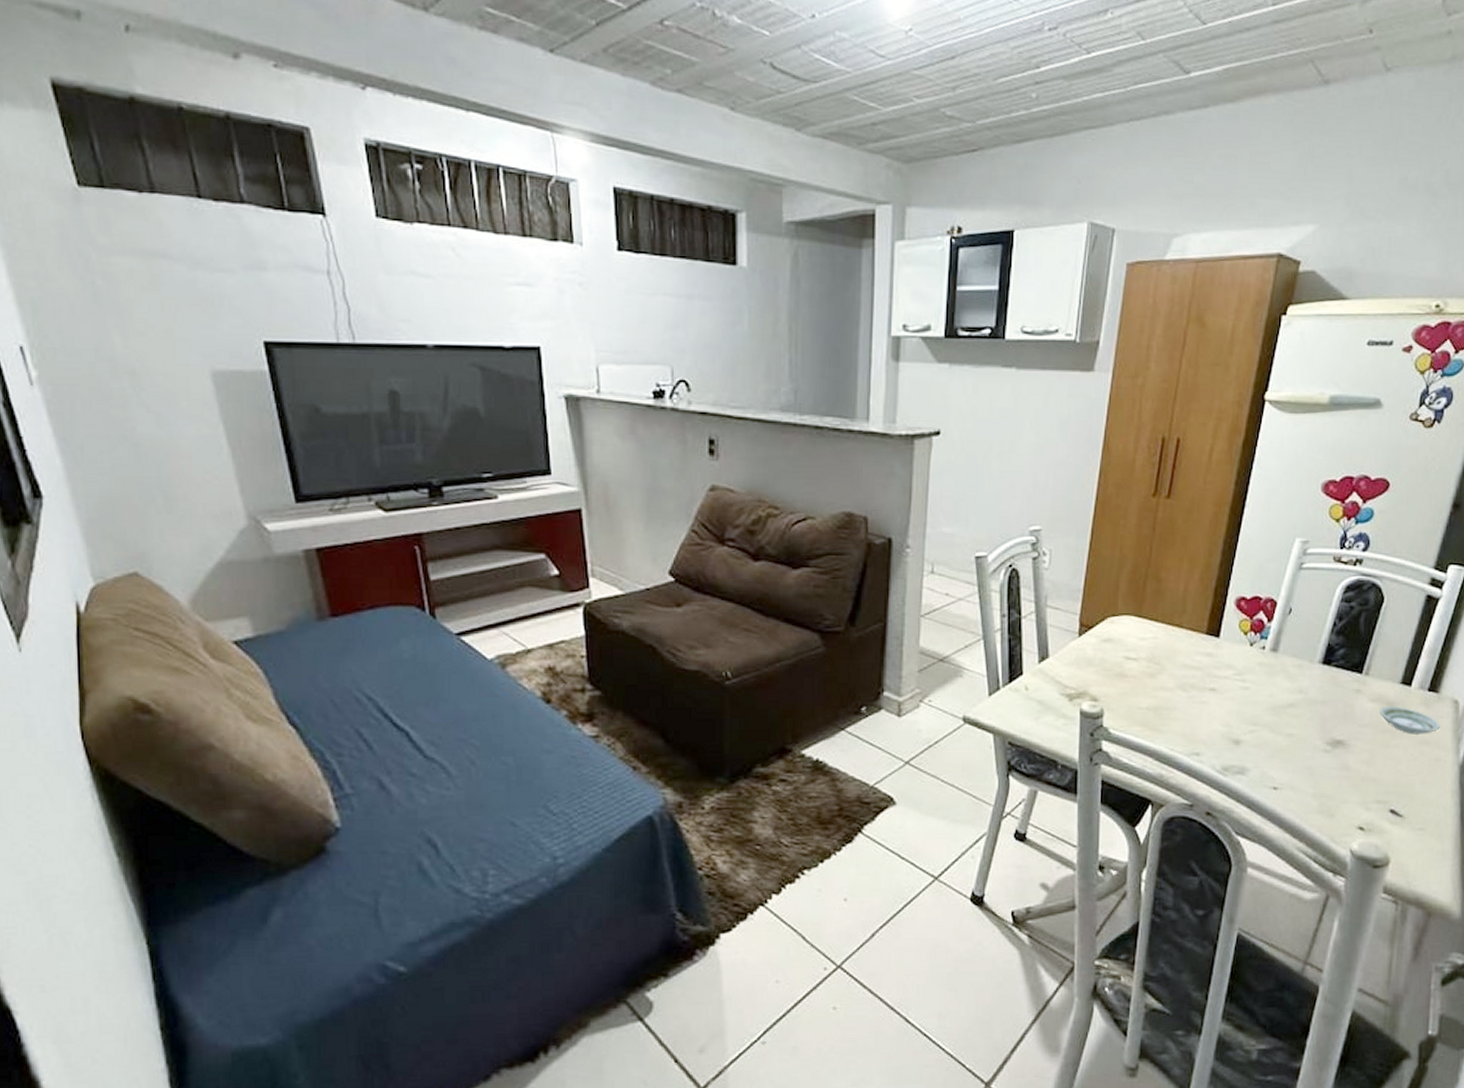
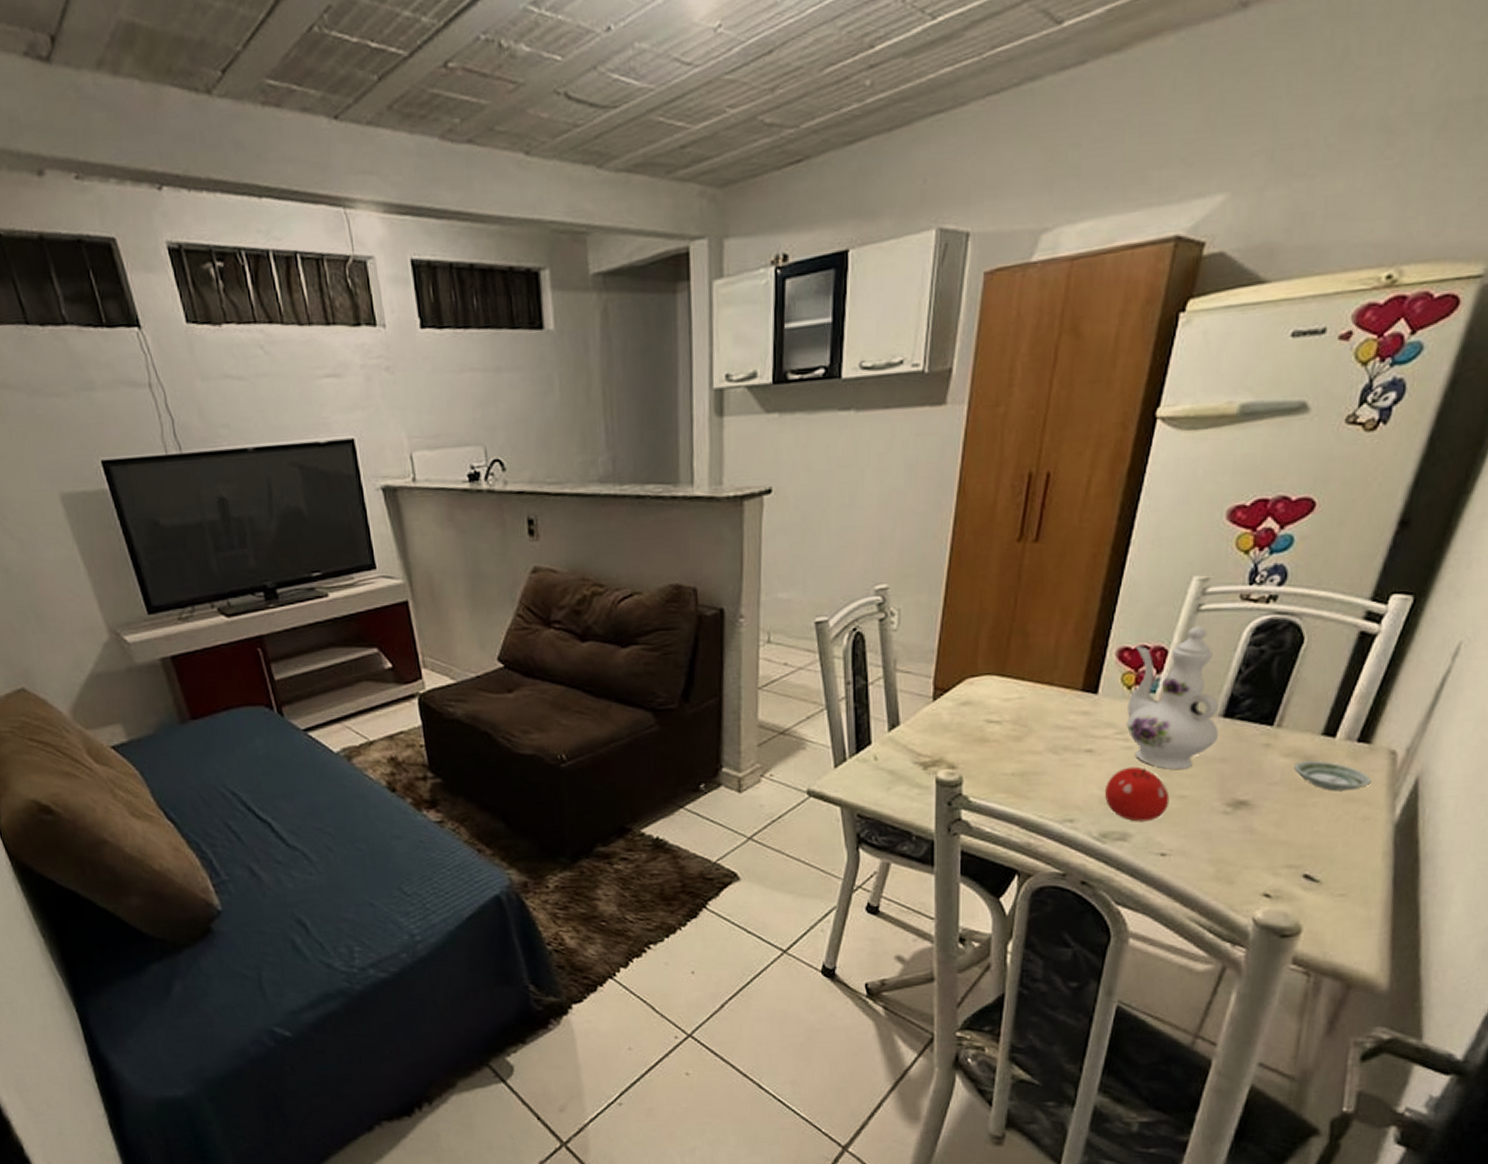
fruit: none [1225,705,1280,757] -> present [1104,766,1170,822]
ewer: none [1244,582,1319,709] -> present [1127,626,1220,769]

